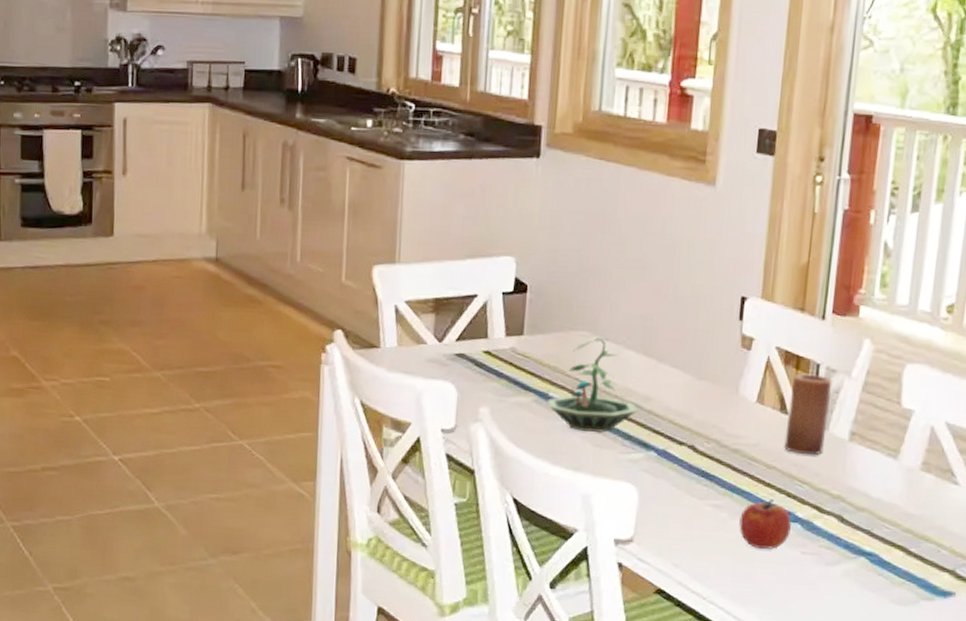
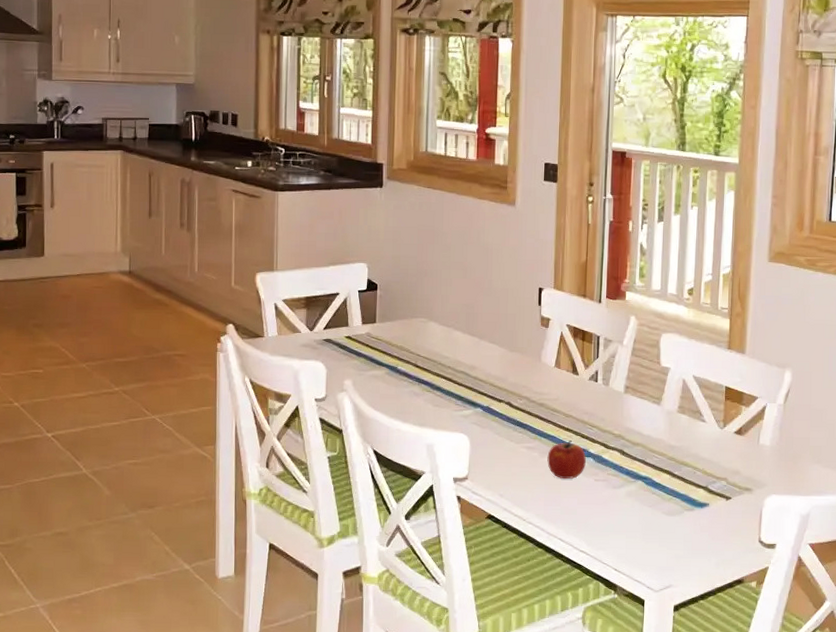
terrarium: present [547,337,638,433] -> none [396,322,466,396]
candle: present [784,373,833,456] -> none [577,344,610,405]

